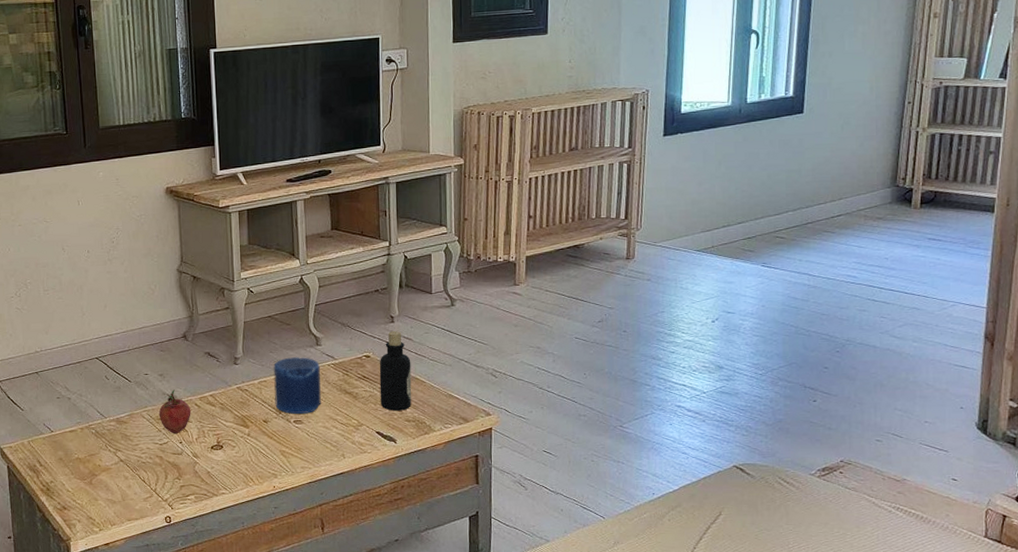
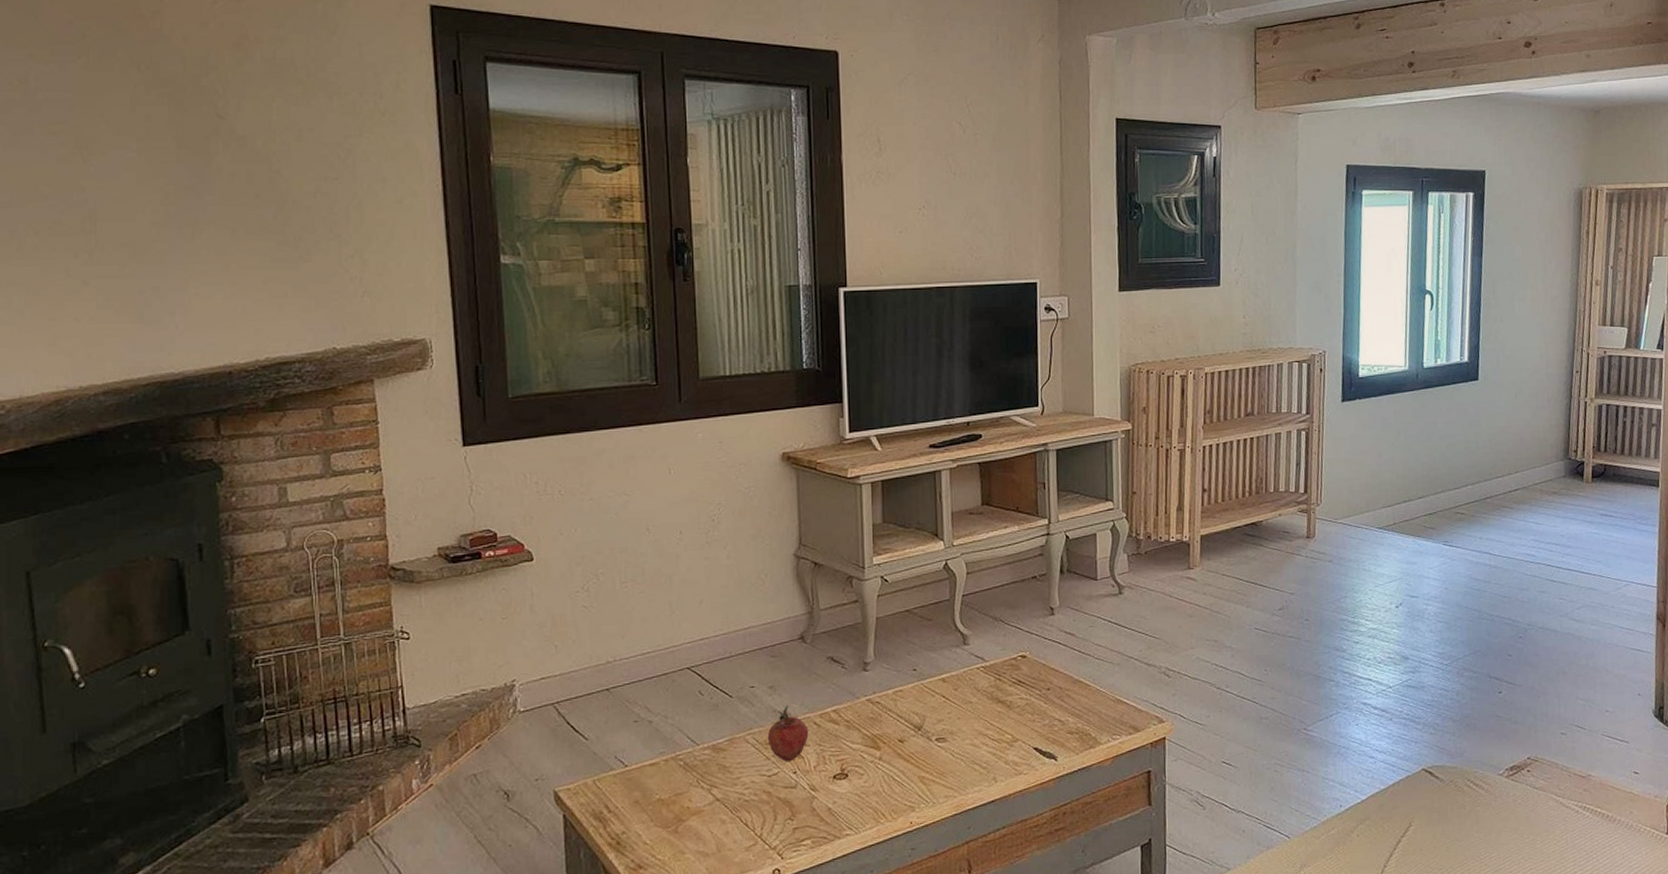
candle: present [274,357,321,414] -> none [912,659,969,730]
bottle: present [379,331,412,411] -> none [1037,625,1075,722]

